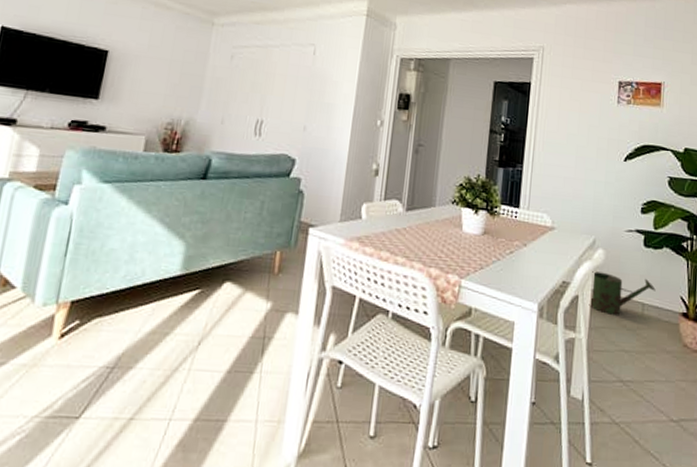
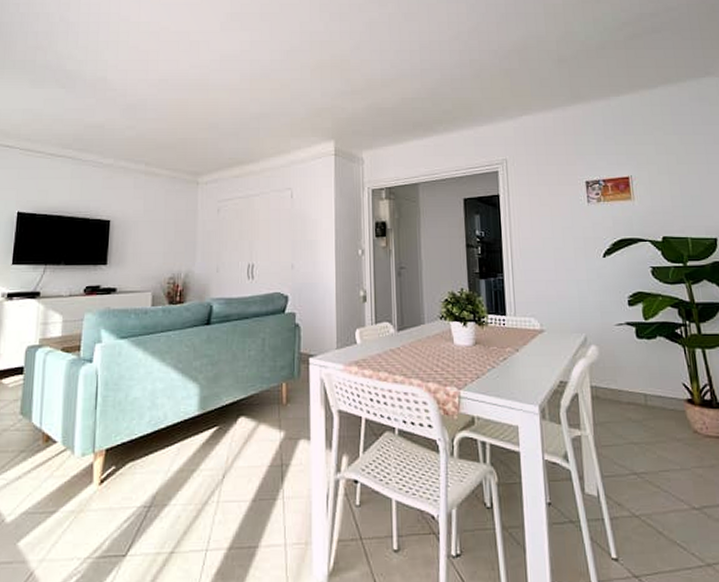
watering can: present [588,271,656,315] -> none [588,368,656,409]

